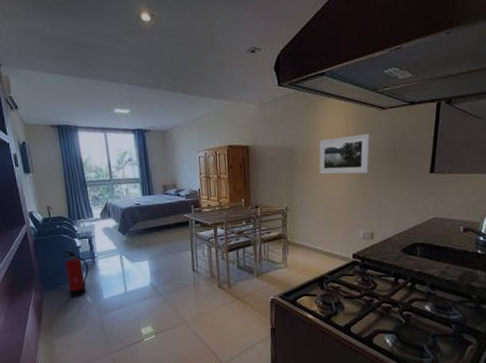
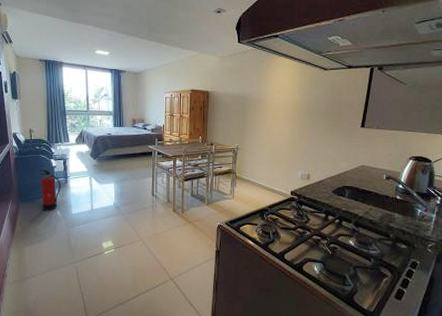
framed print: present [318,134,370,175] -> none [267,90,312,123]

